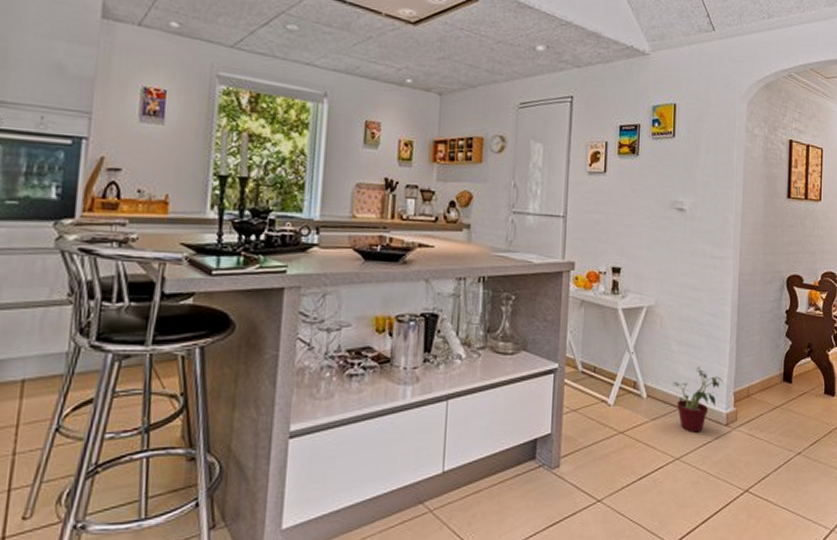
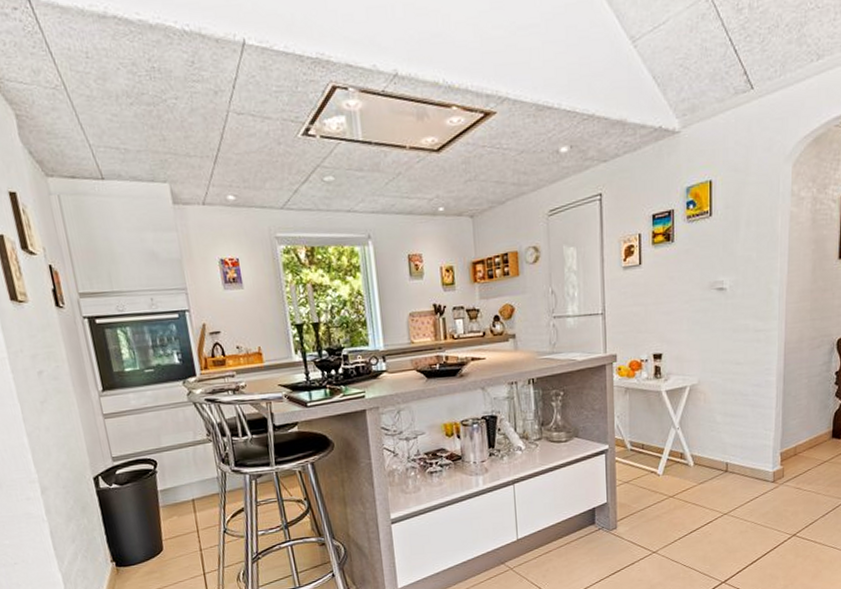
potted plant: present [673,366,723,433] -> none [719,433,769,491]

